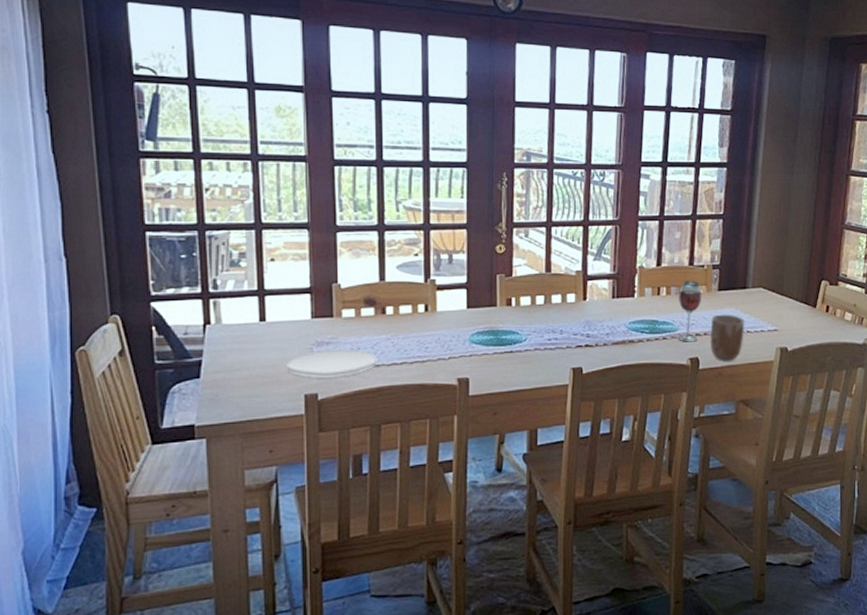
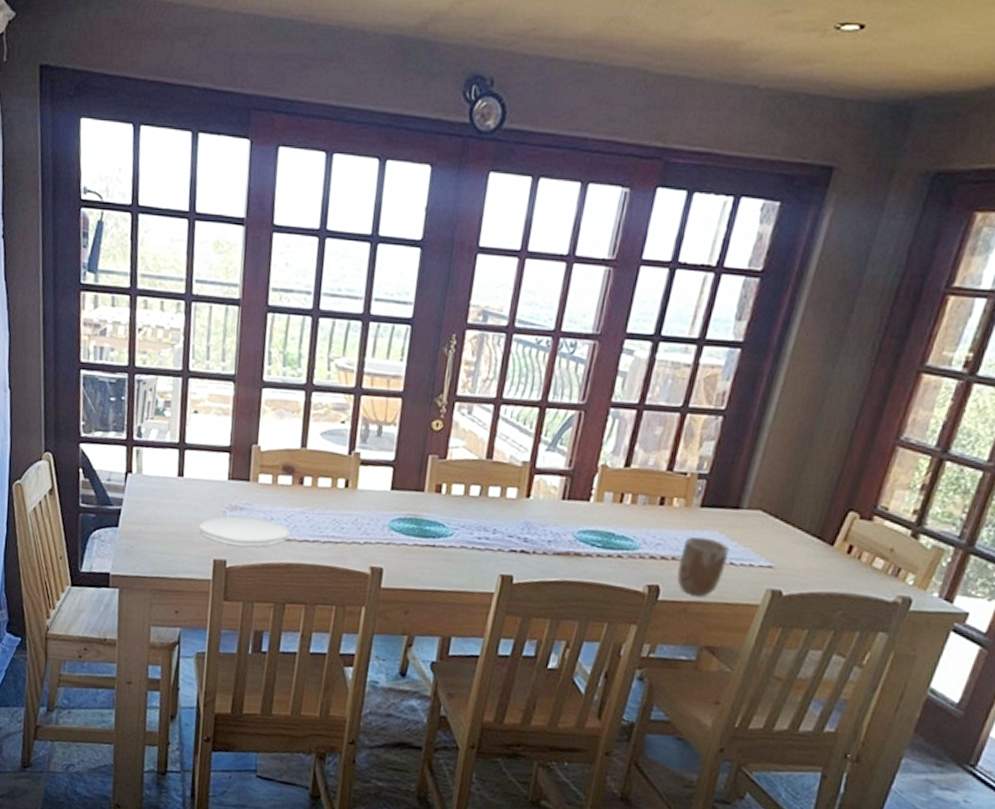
wineglass: present [677,280,702,342] -> none [636,489,679,566]

